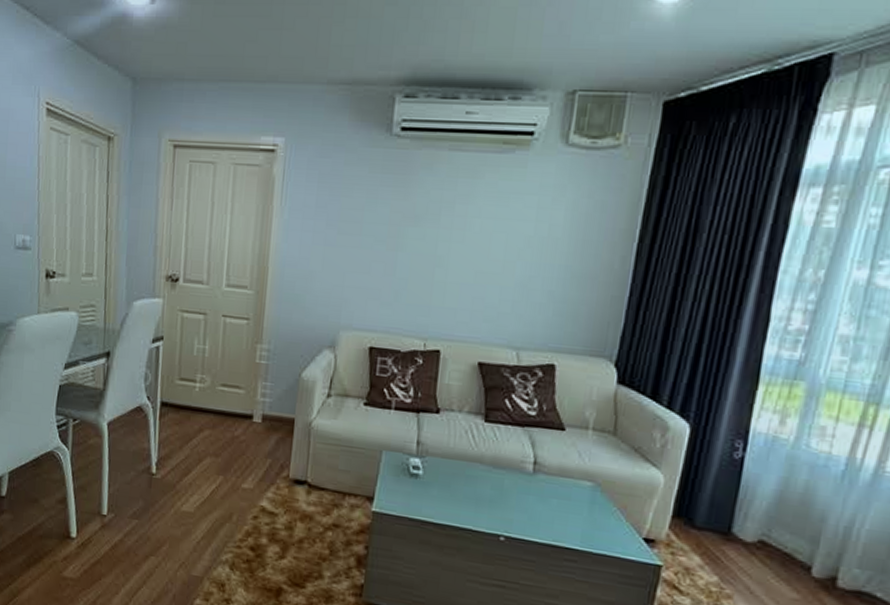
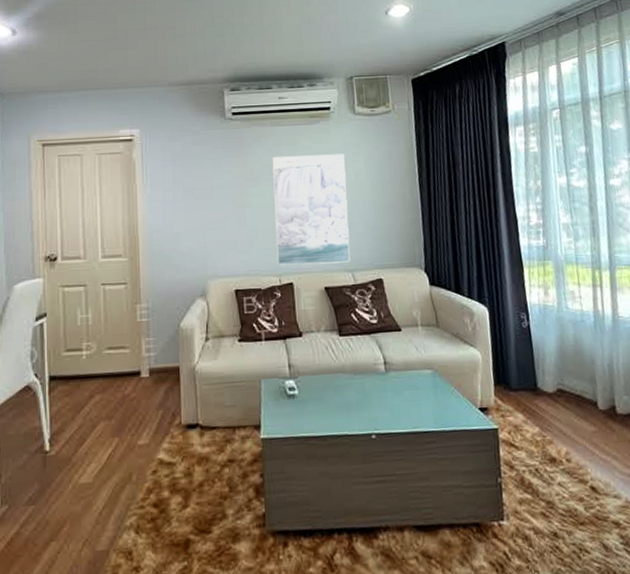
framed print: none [424,191,541,338] -> present [272,154,351,266]

